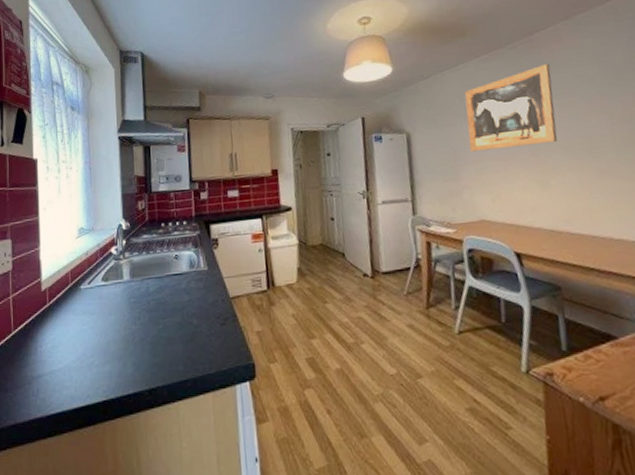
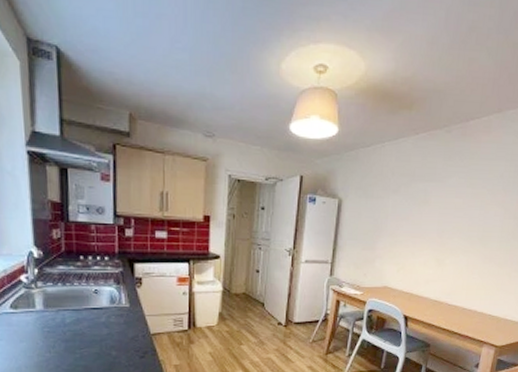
wall art: present [464,63,558,152] -> none [390,152,474,227]

